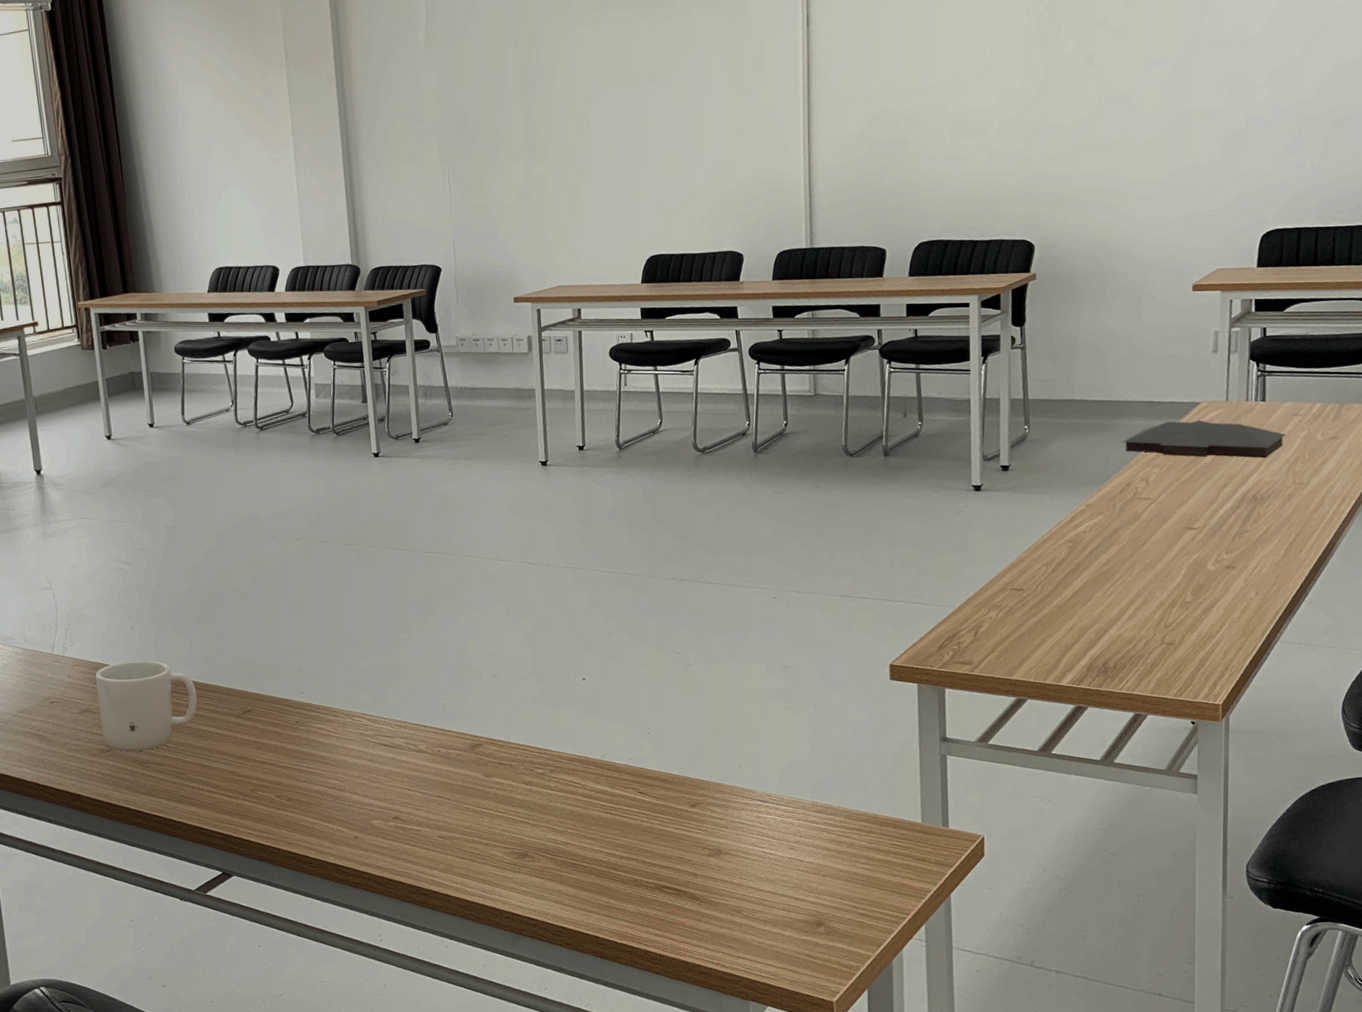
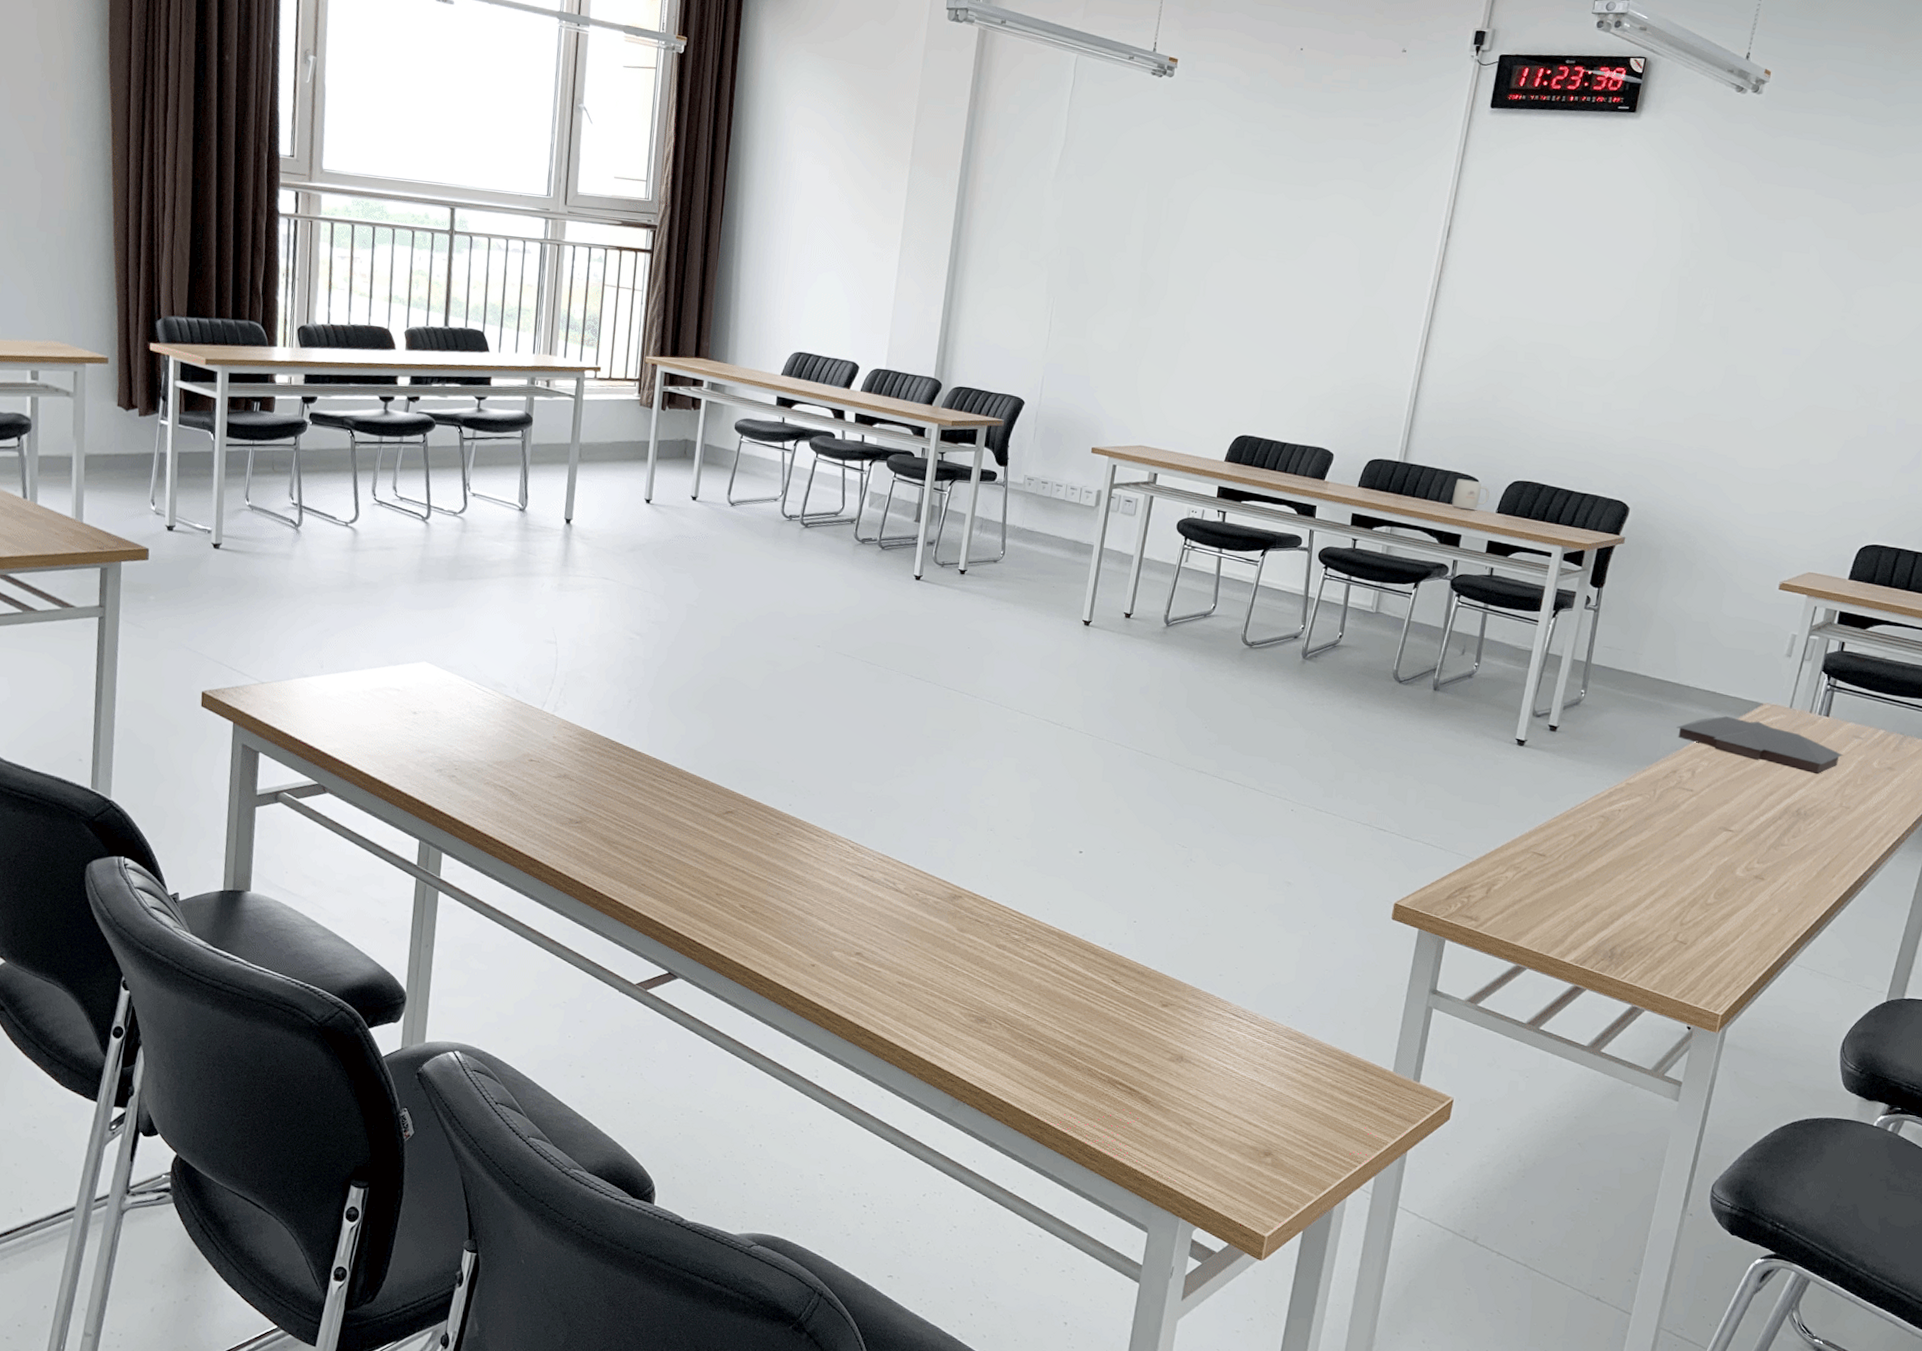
mug: present [95,660,198,752] -> none [575,734,682,831]
mug: none [864,250,899,280] -> present [1452,478,1490,510]

